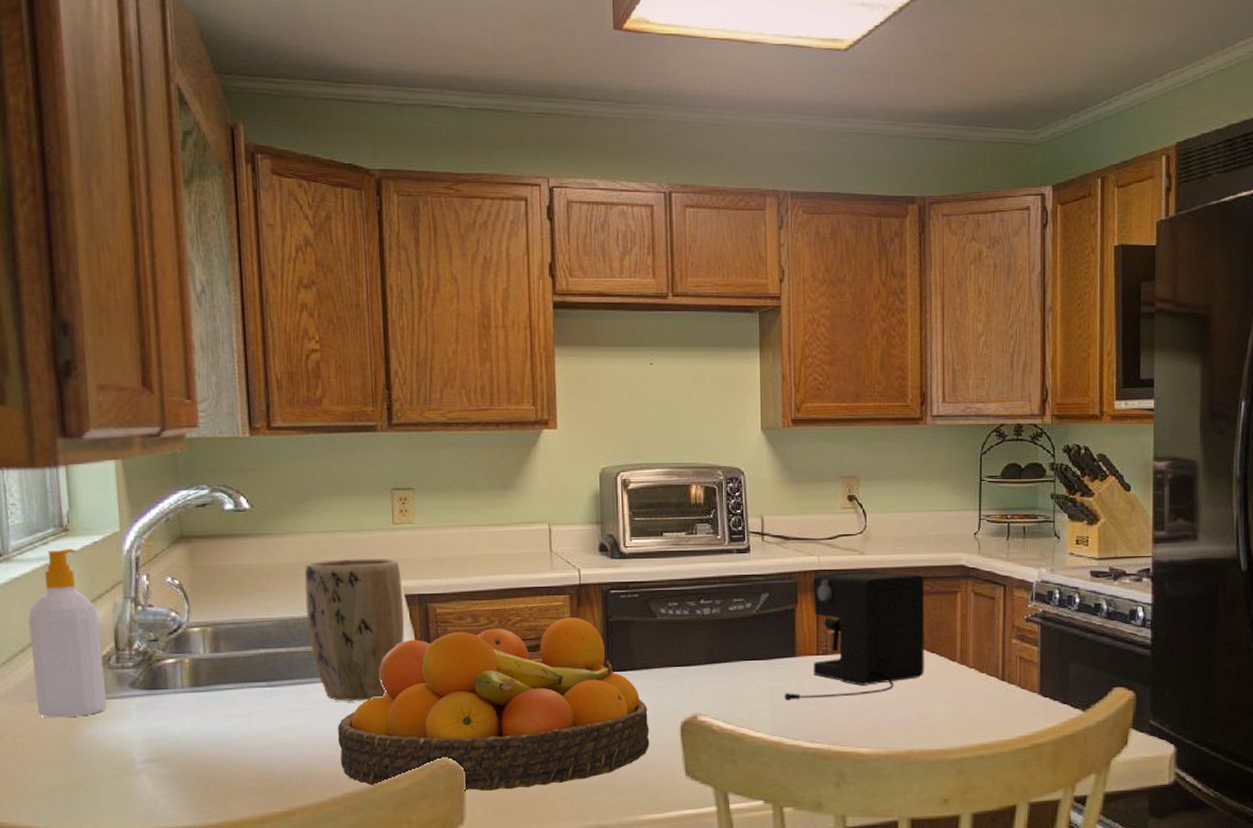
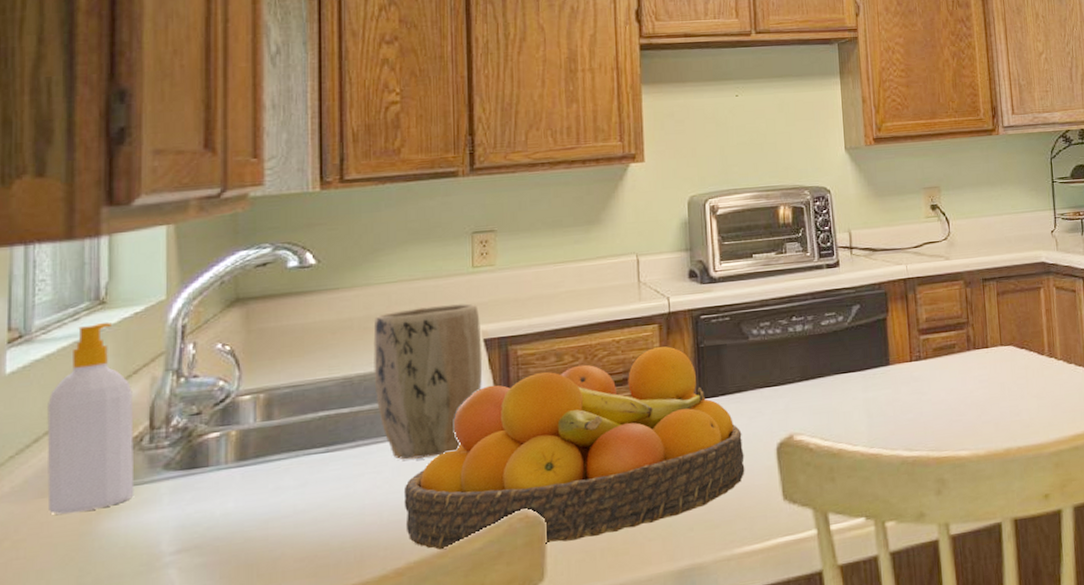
coffee maker: present [784,571,924,702] -> none [880,274,1015,411]

